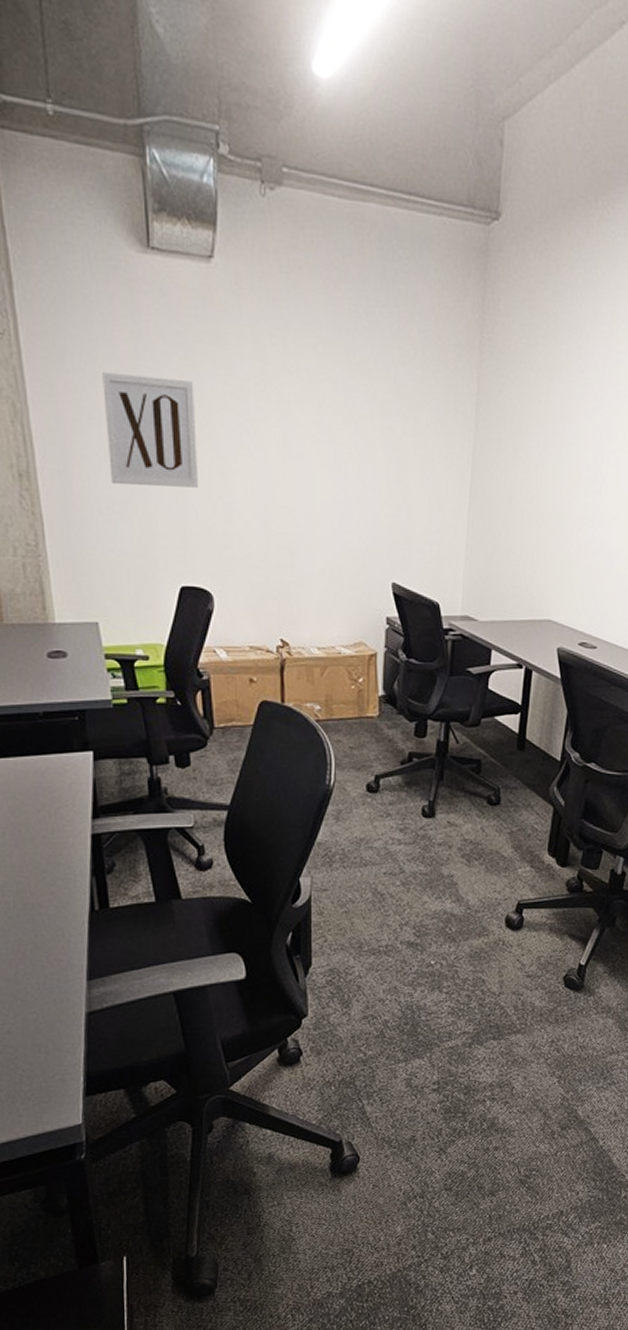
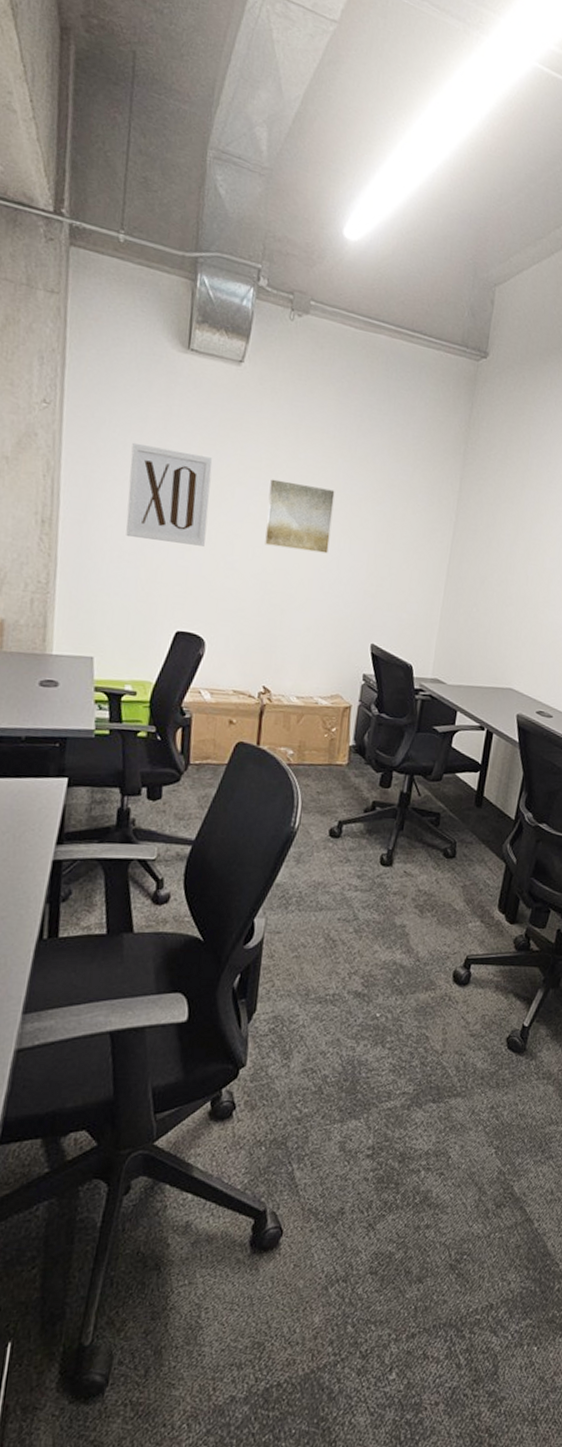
wall art: none [262,400,335,483] -> present [265,479,335,554]

